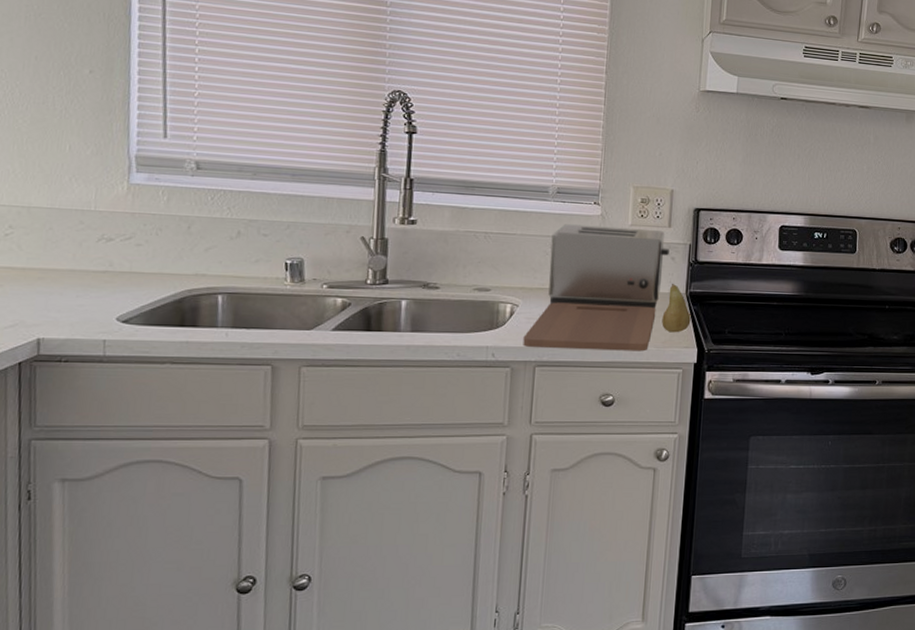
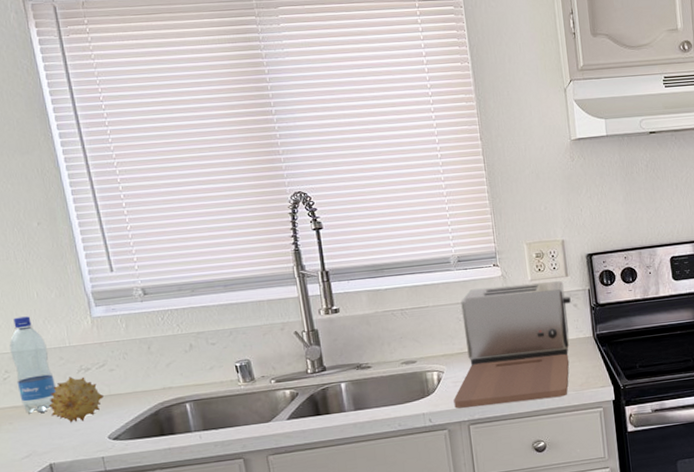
bottle: none [20,169,68,279] -> present [9,316,56,414]
fruit: none [52,244,122,297] -> present [48,377,104,423]
fruit: present [662,283,691,333] -> none [575,328,603,375]

